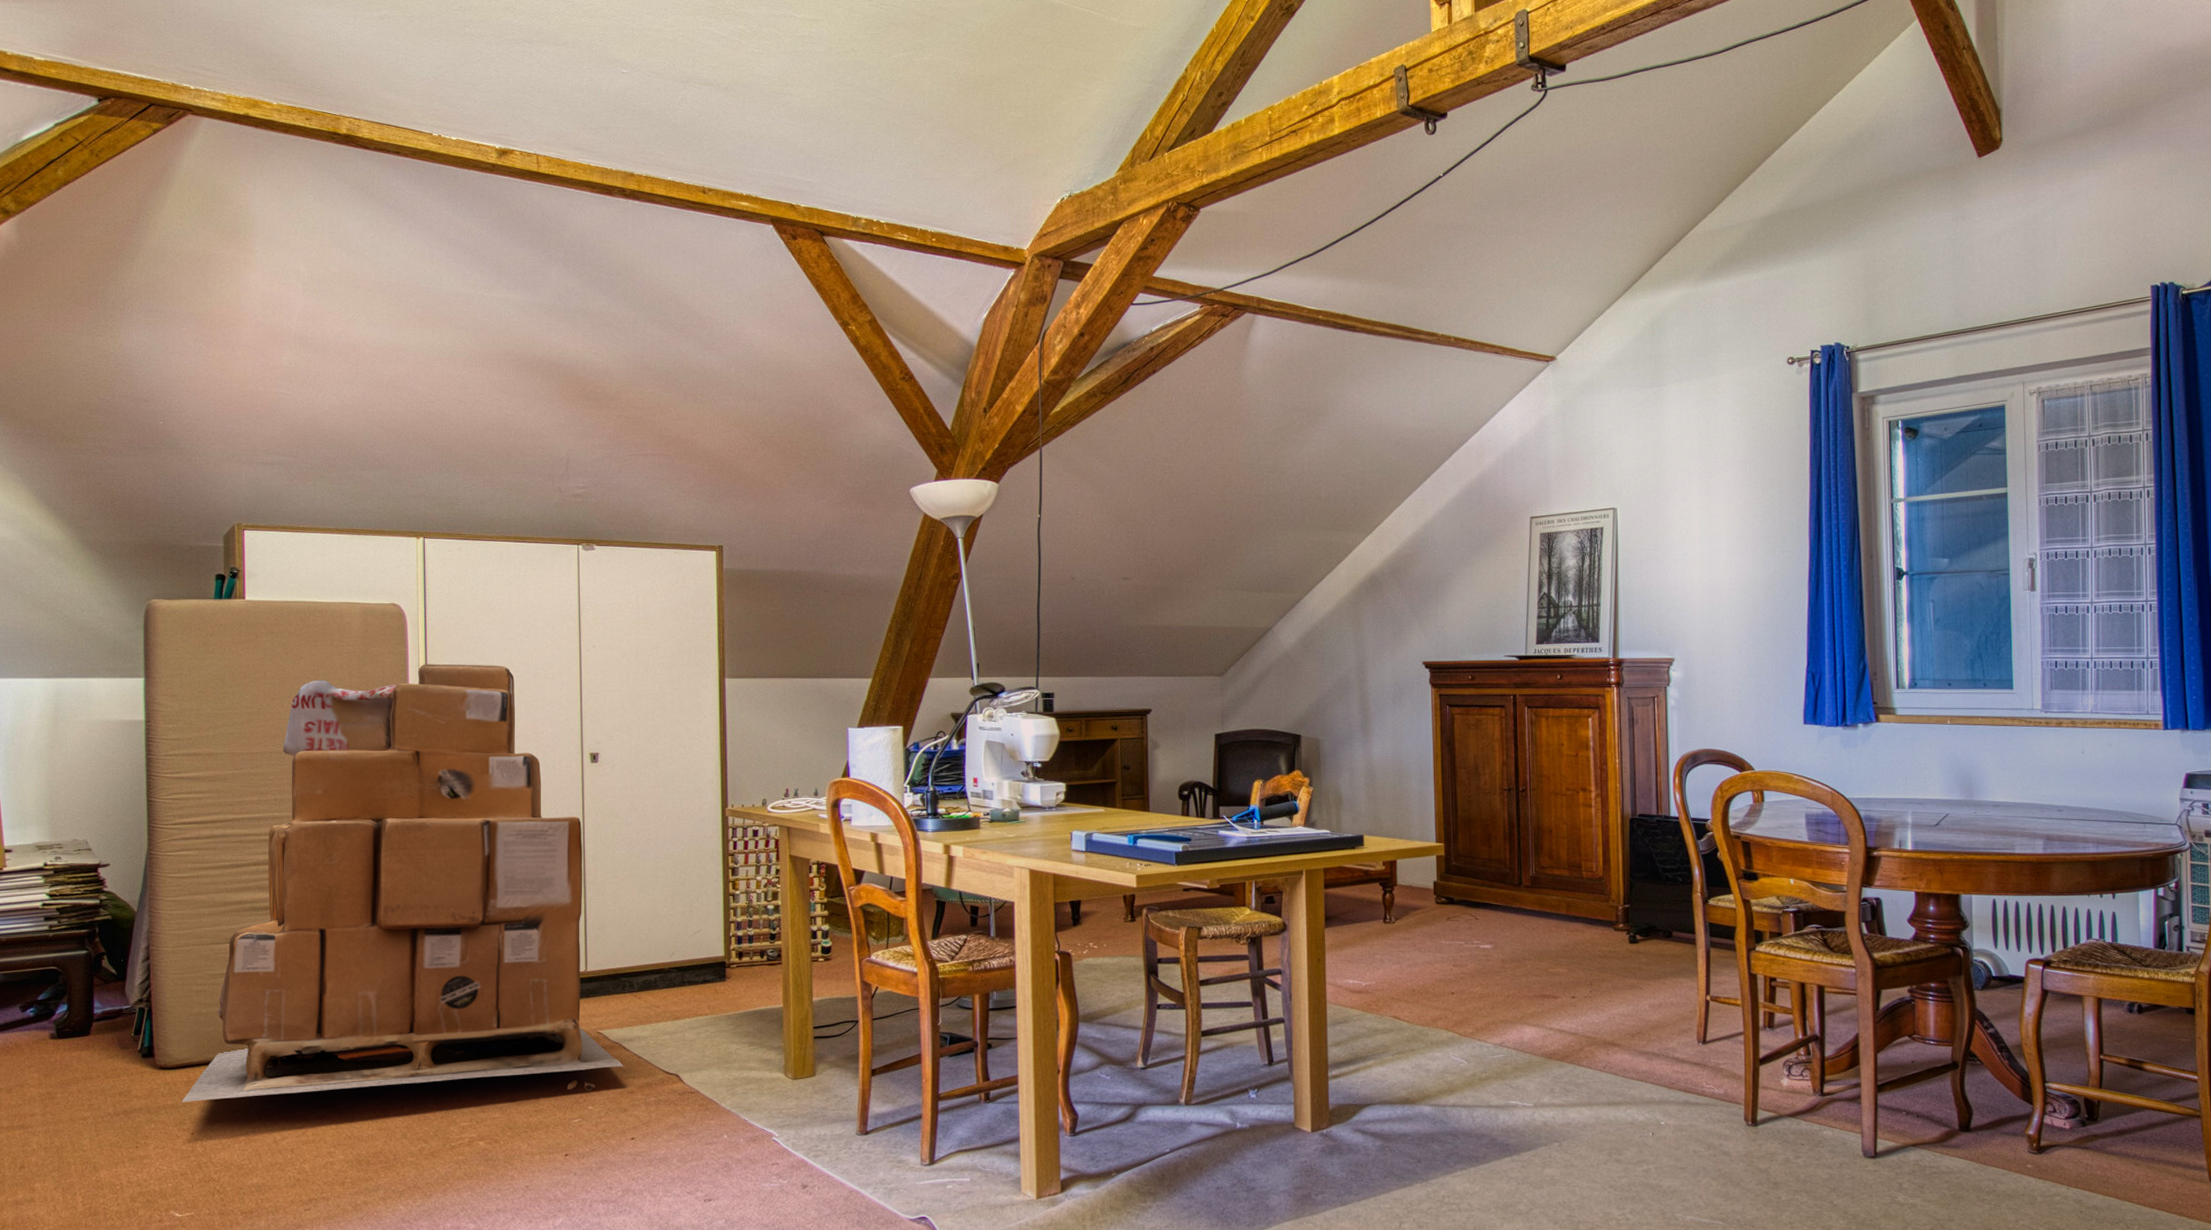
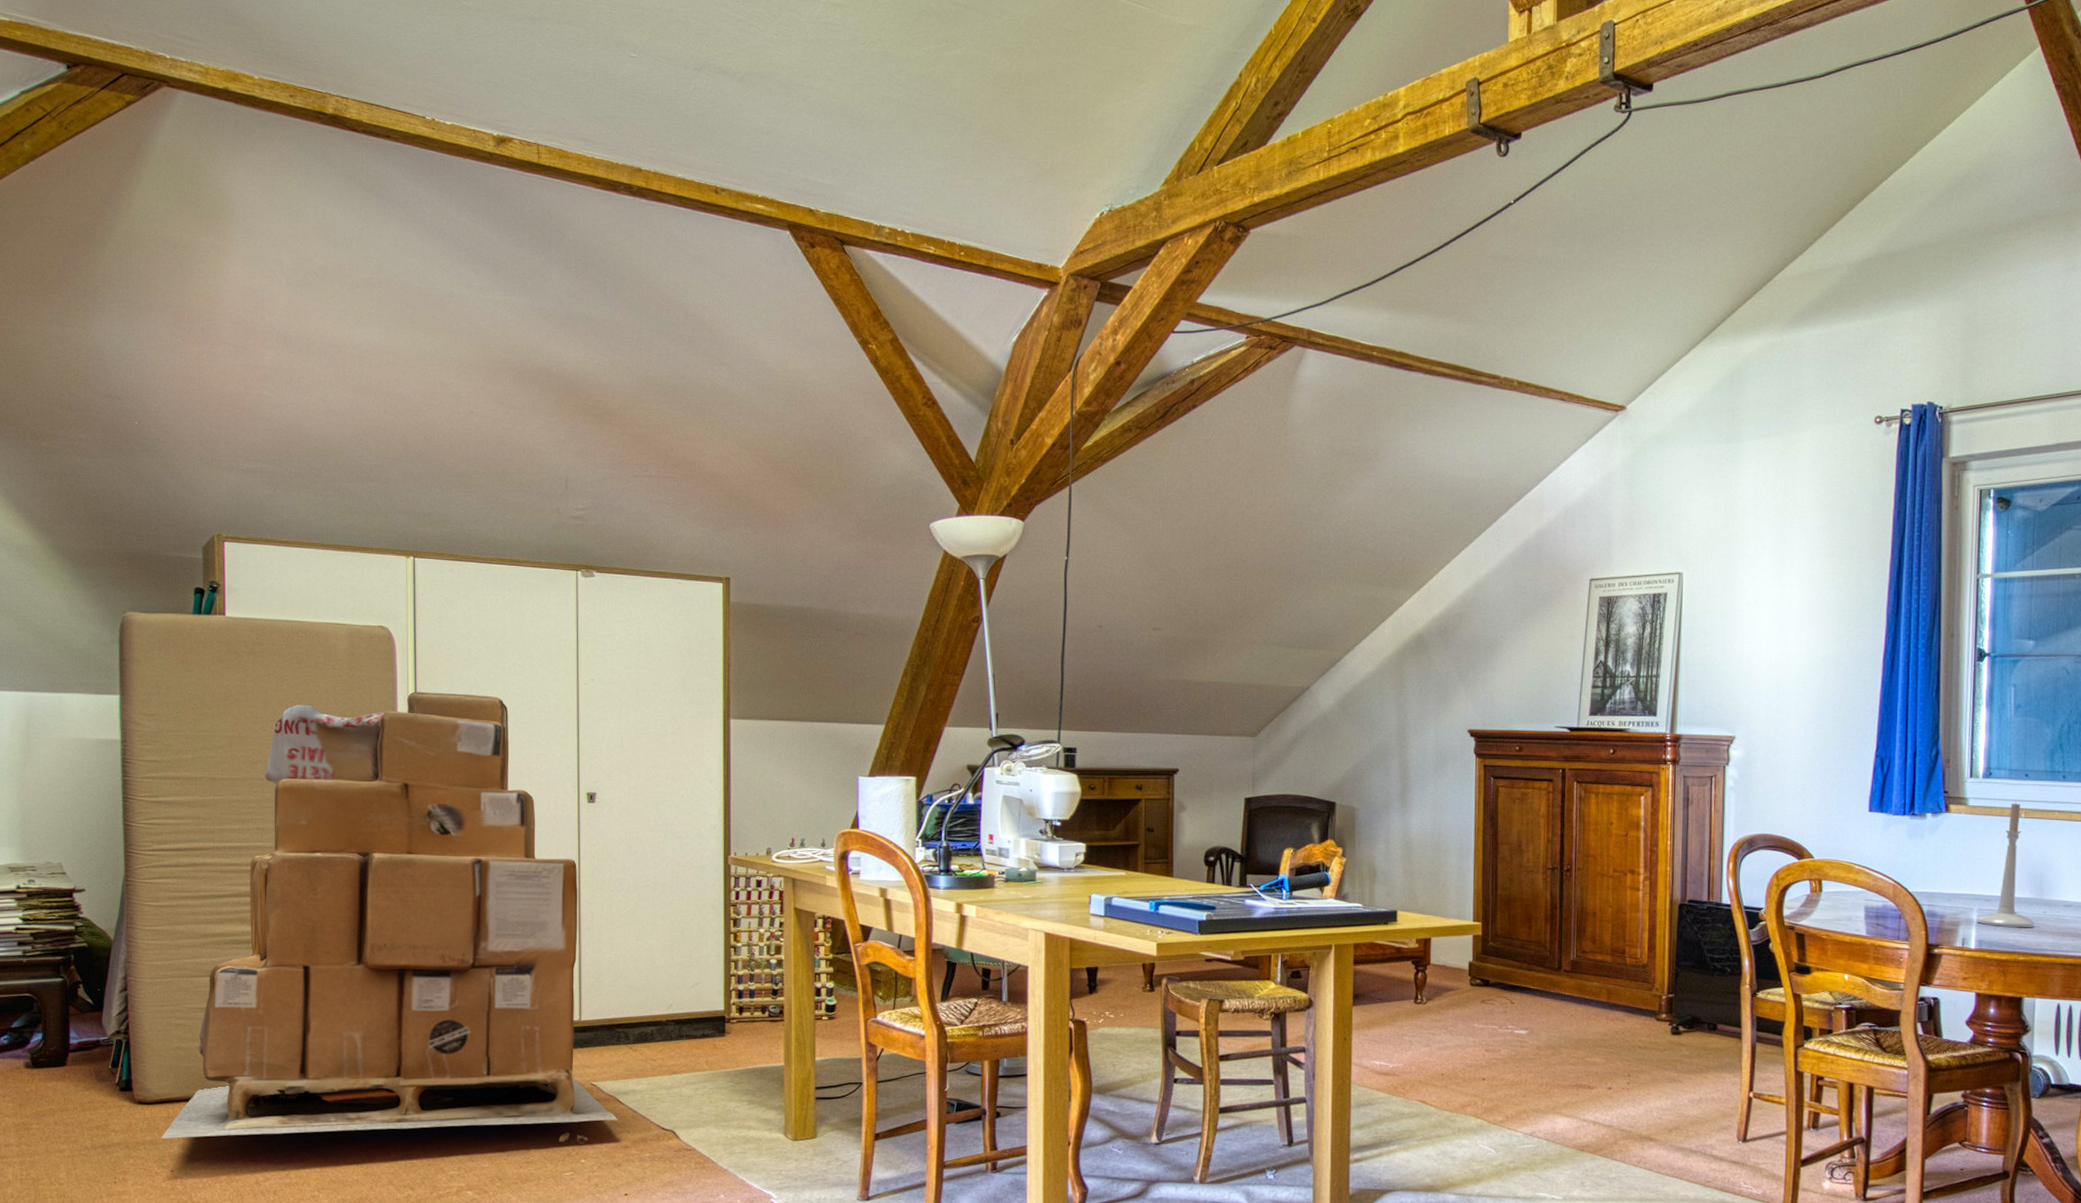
candlestick: none [1912,709,1966,828] -> present [1977,801,2034,927]

